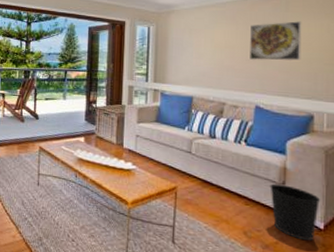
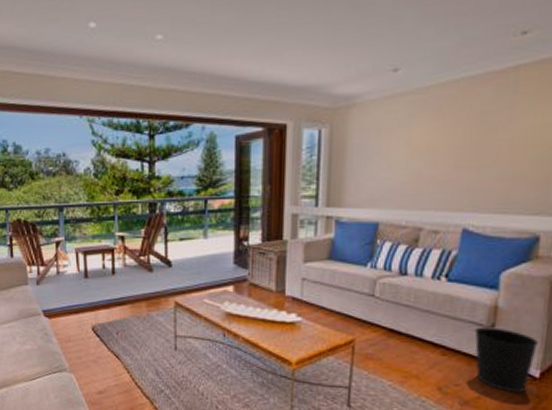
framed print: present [250,21,302,61] -> none [459,107,535,166]

